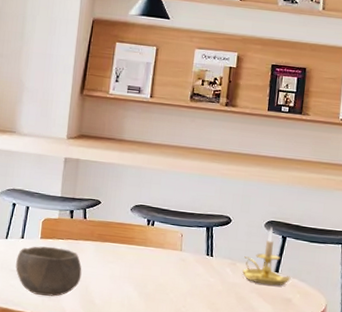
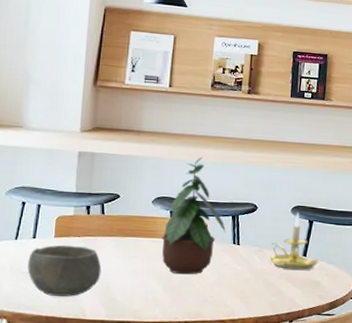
potted plant: none [138,167,200,283] -> present [161,156,226,275]

